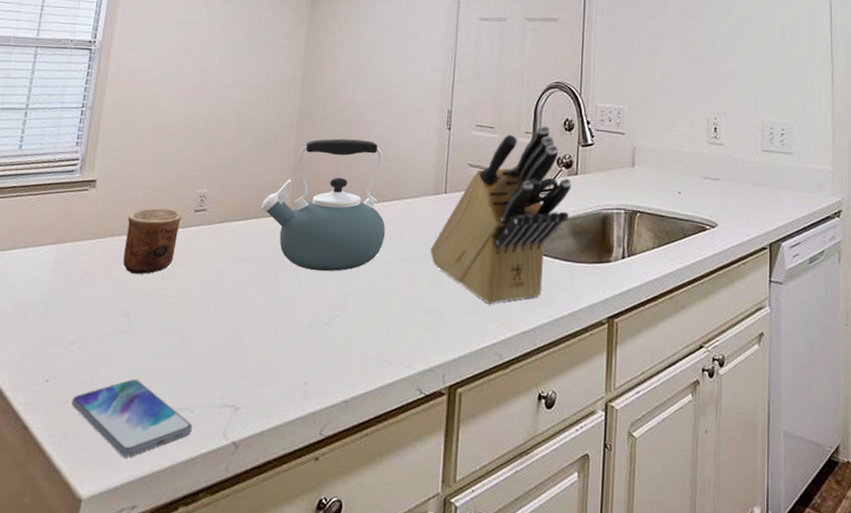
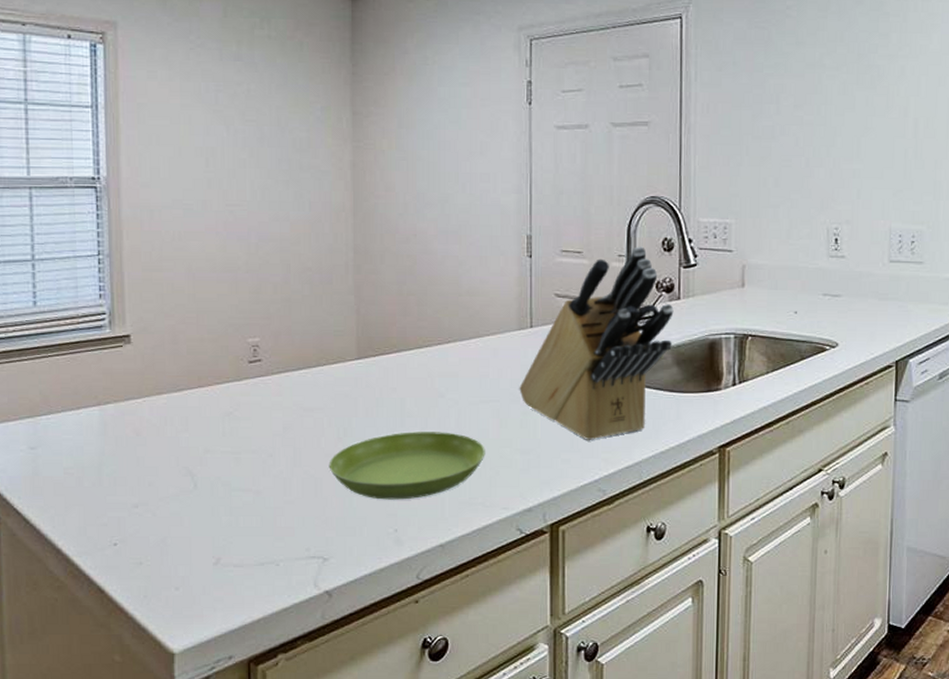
smartphone: present [71,379,192,457] -> none [145,538,280,611]
cup: present [123,208,183,274] -> none [174,361,236,432]
saucer: none [252,285,395,353] -> present [329,432,485,500]
kettle: present [261,138,386,272] -> none [323,274,468,418]

